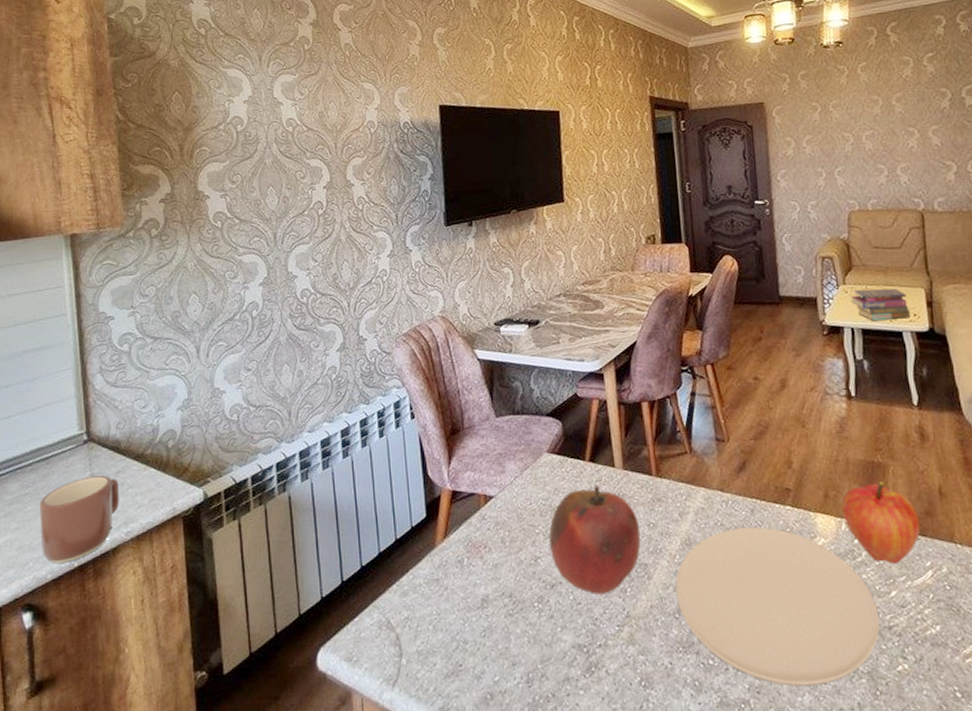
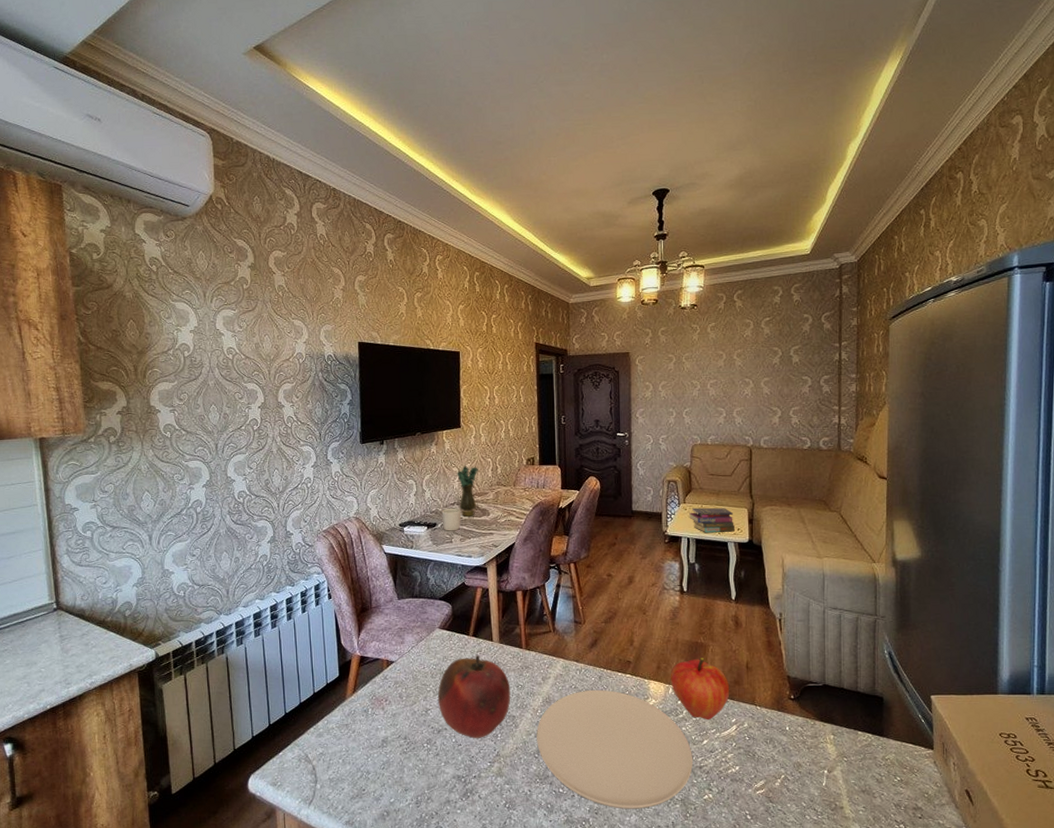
mug: present [39,476,119,563] -> none [17,637,84,706]
mug: none [545,300,569,330] -> present [441,508,461,531]
vase: none [562,245,588,311] -> present [457,464,478,516]

